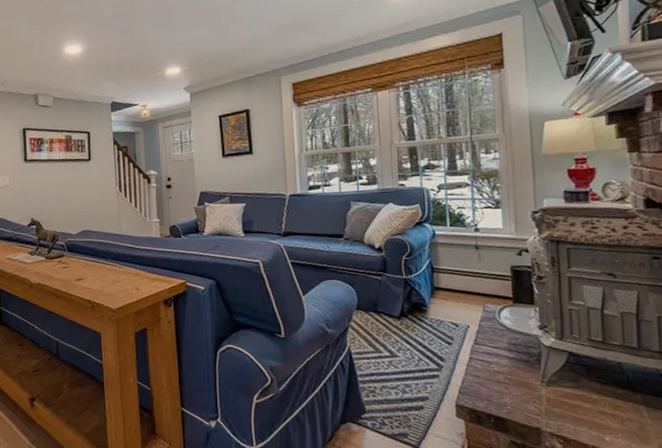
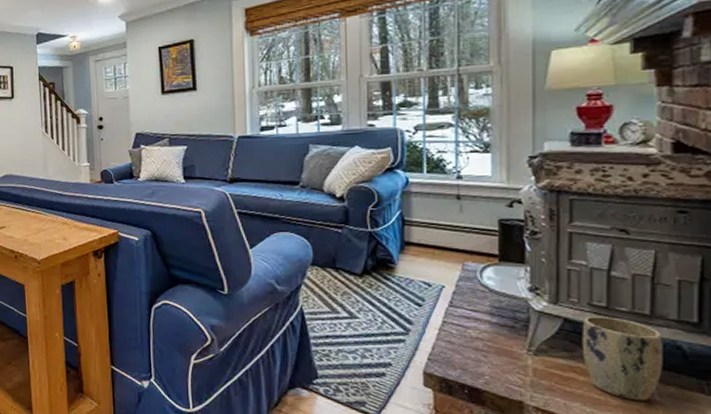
plant pot: none [584,350,651,424] -> present [582,316,663,401]

